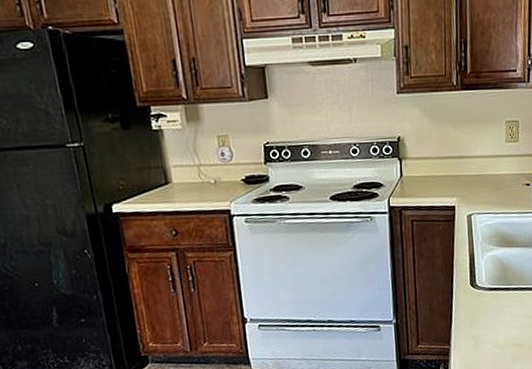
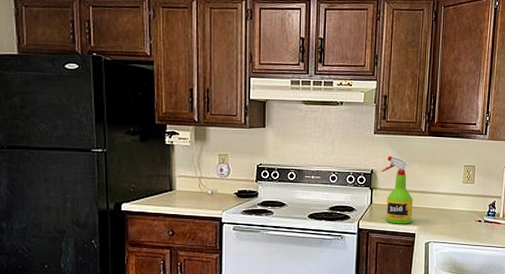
spray bottle: none [408,118,450,198] -> present [380,156,413,224]

